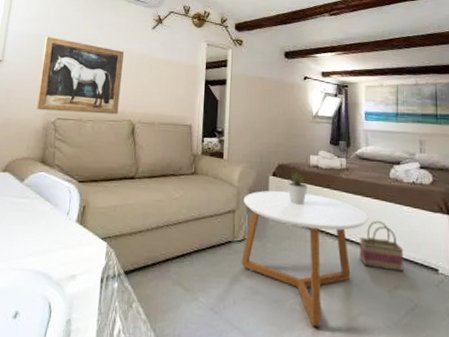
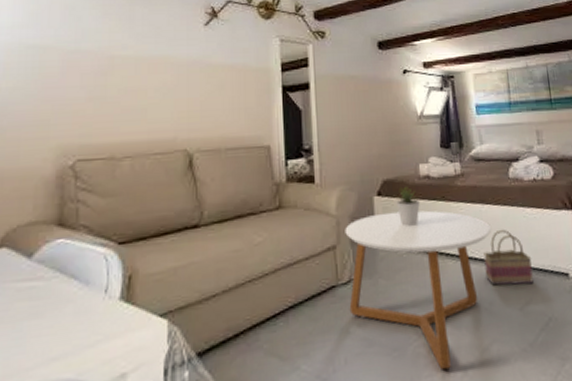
wall art: present [36,36,125,115] -> none [42,46,169,152]

